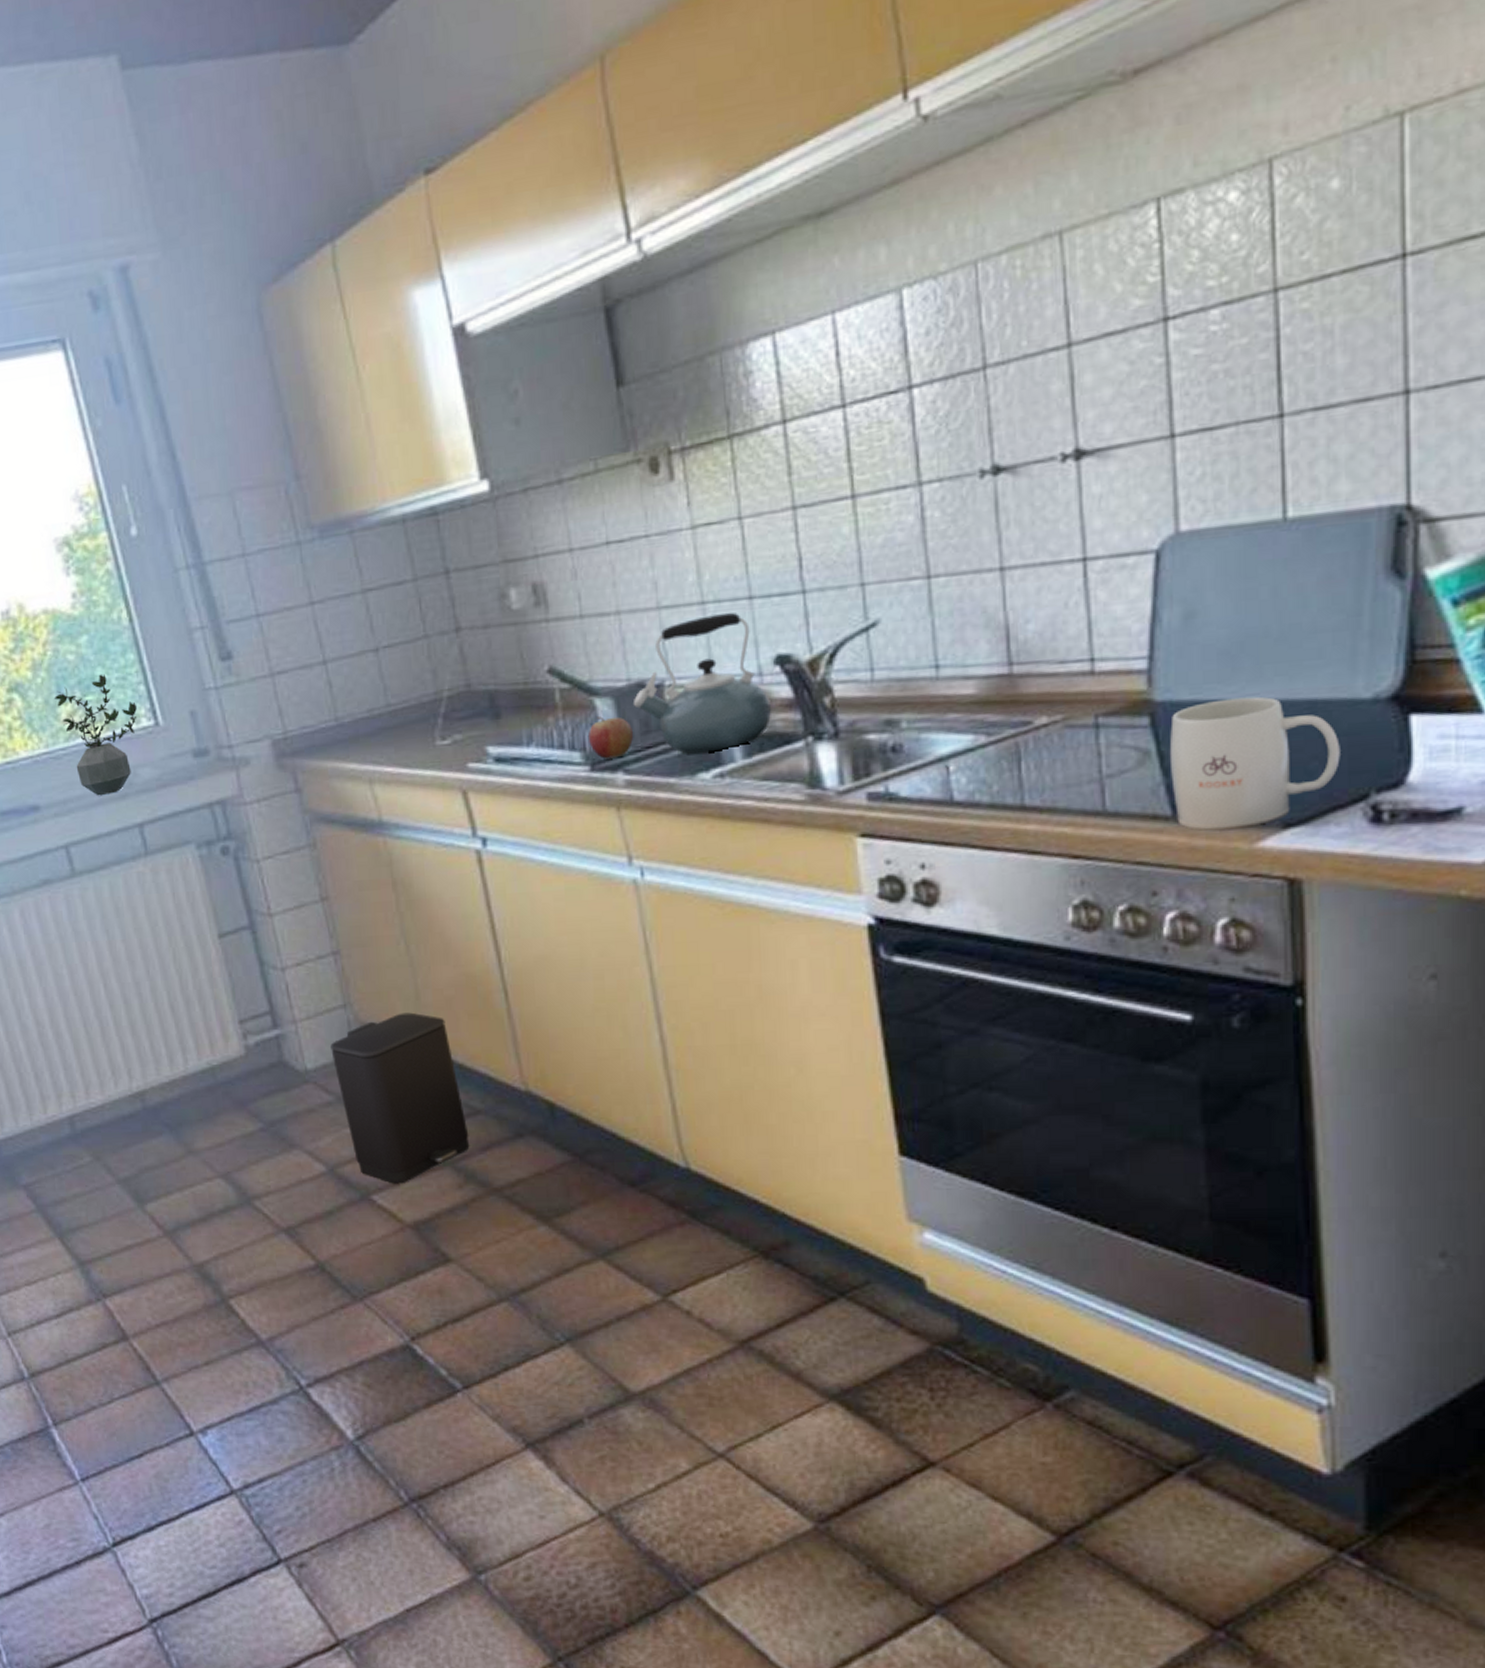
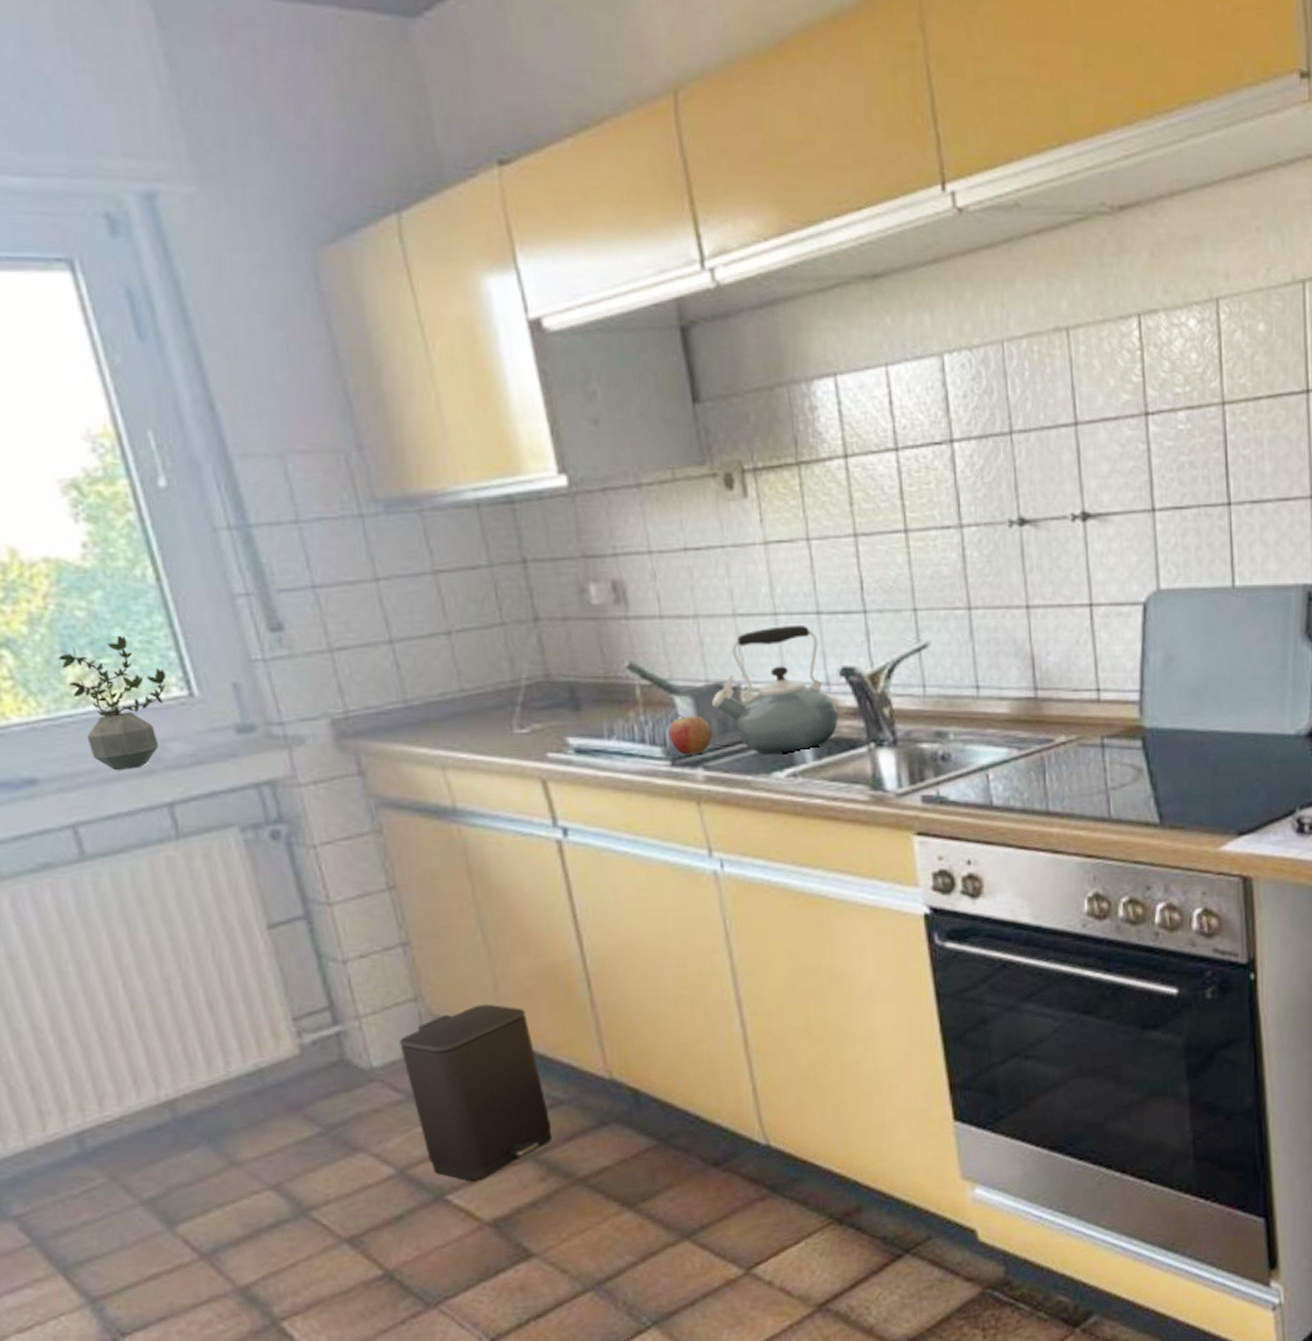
mug: present [1169,696,1340,832] -> none [1156,728,1275,837]

